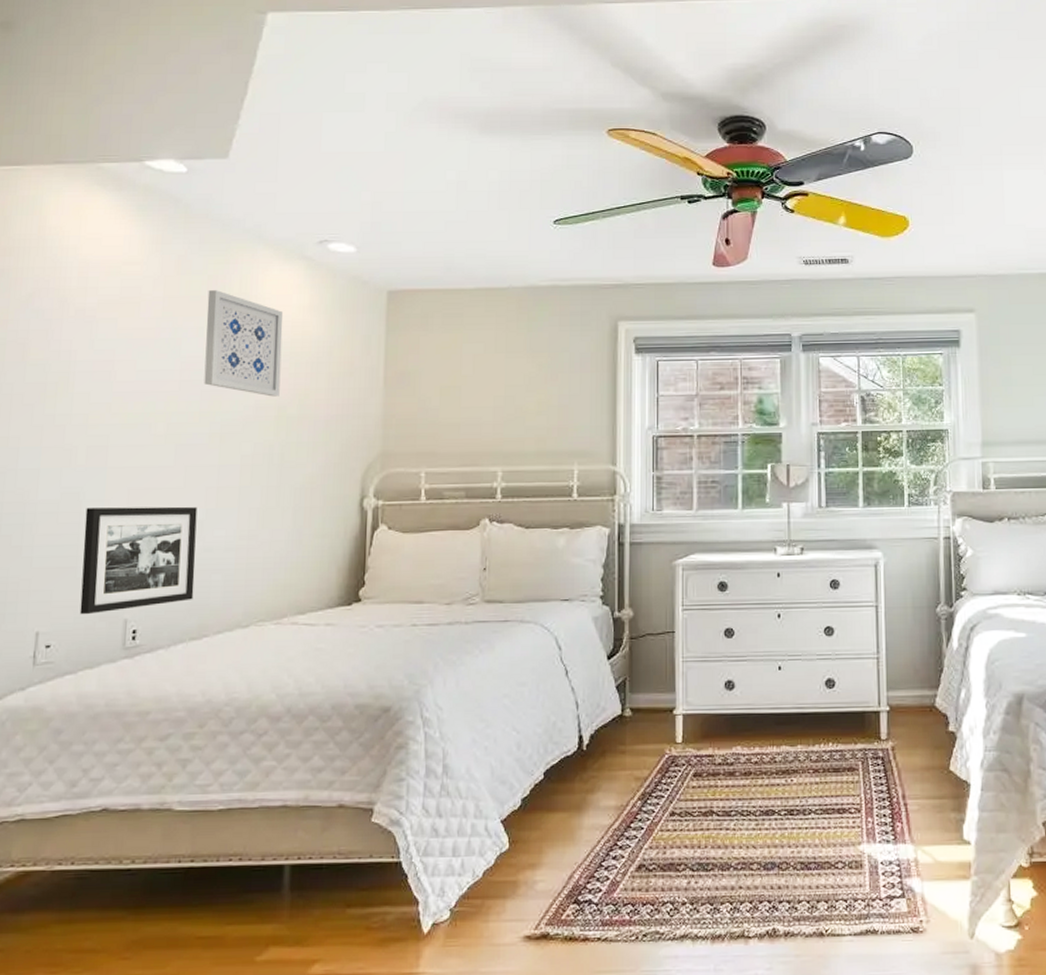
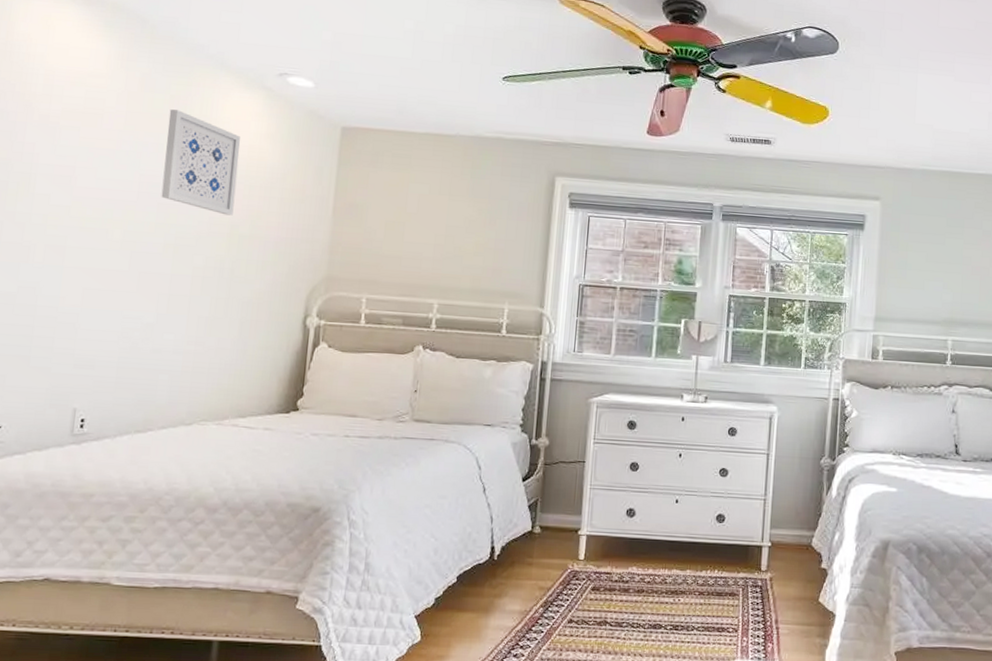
picture frame: present [79,506,198,615] -> none [31,303,149,401]

